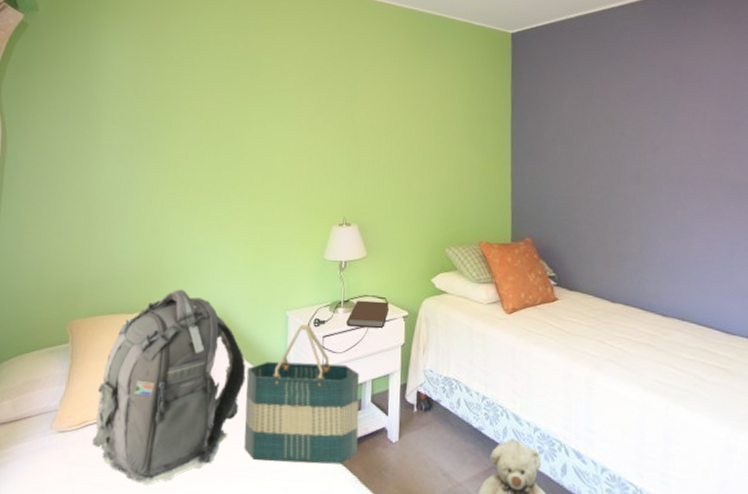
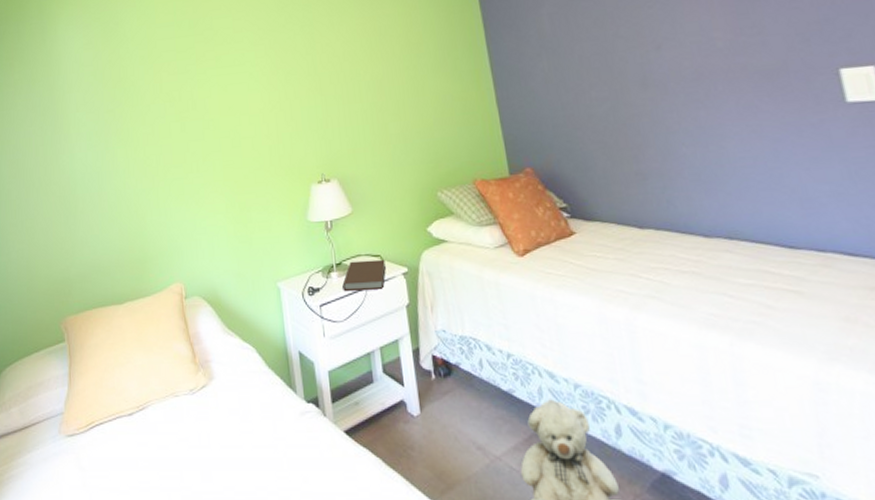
backpack: present [92,289,246,485] -> none [99,272,246,485]
tote bag: present [244,324,360,465] -> none [246,294,377,448]

